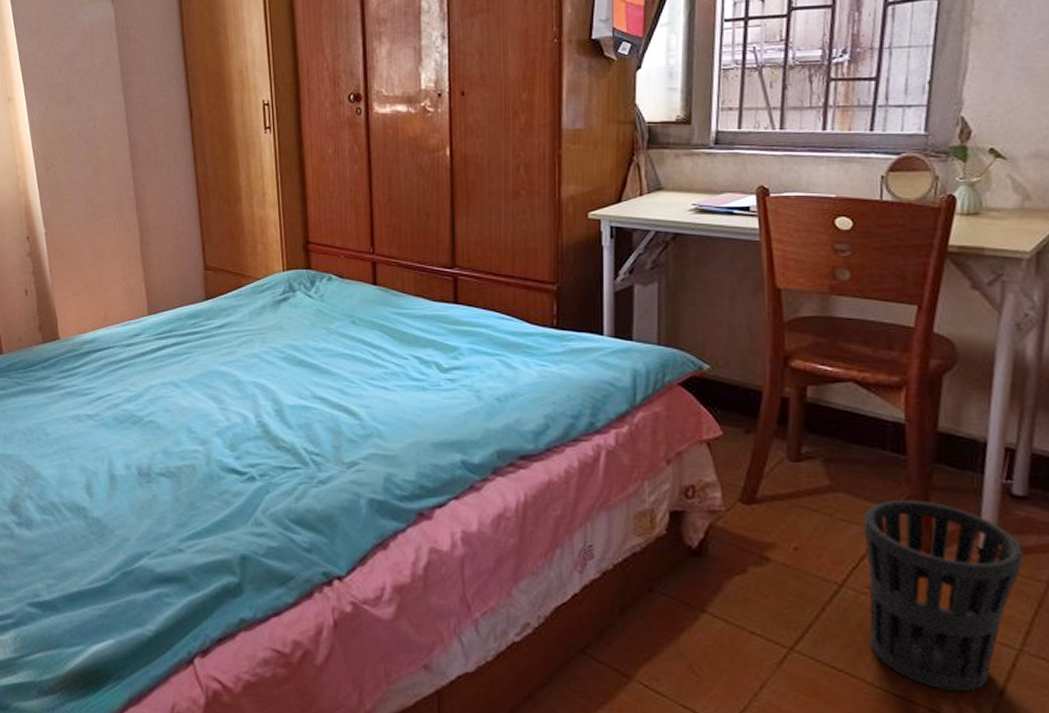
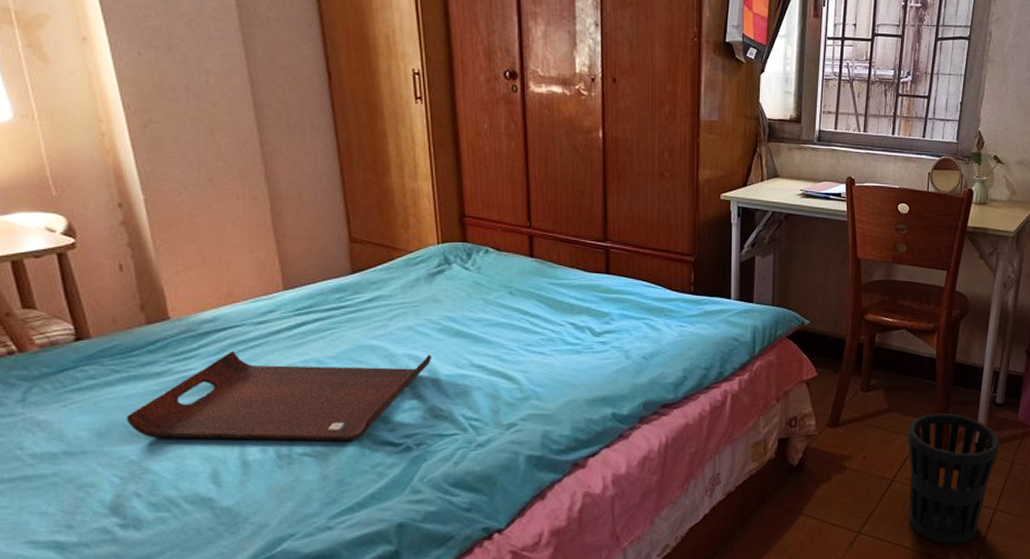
serving tray: none [25,371,275,466] -> present [127,351,431,442]

